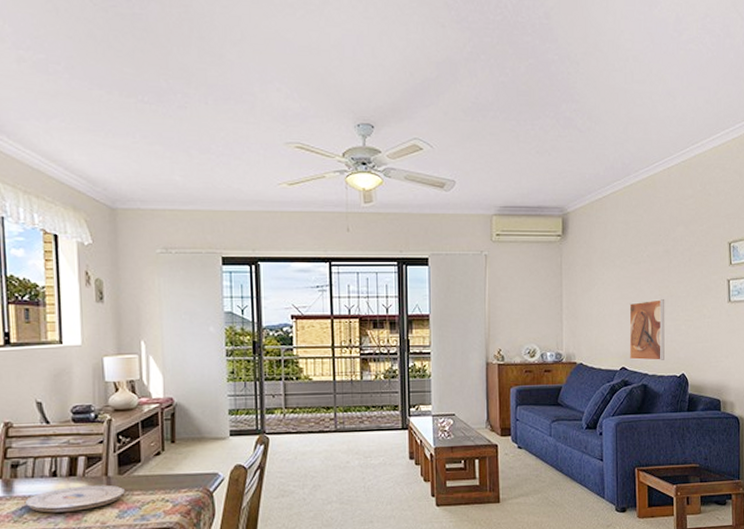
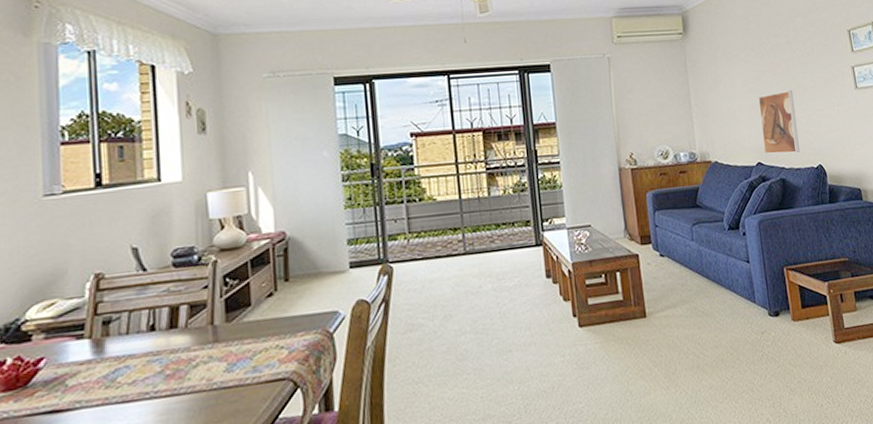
plate: present [24,484,125,513] -> none [118,335,233,374]

